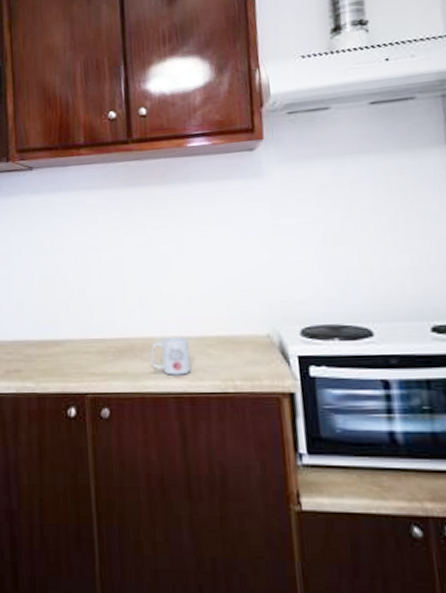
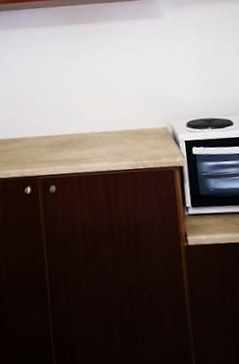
mug: present [150,336,192,375] -> none [84,131,114,159]

